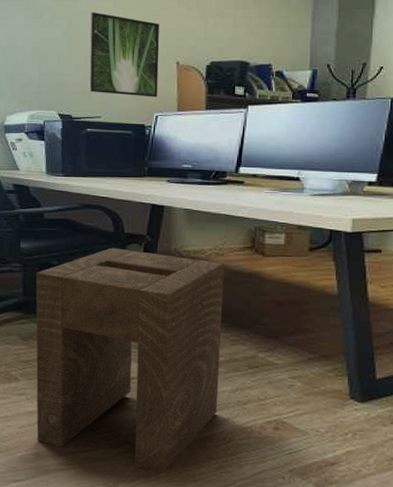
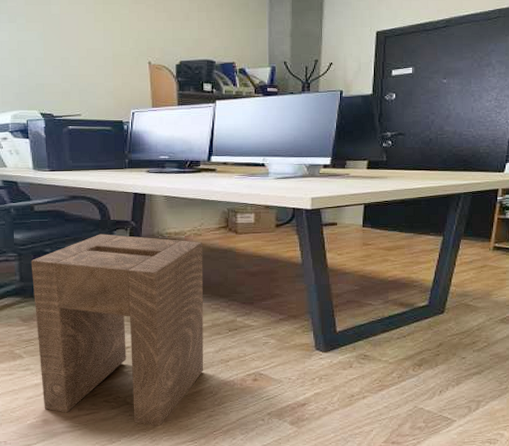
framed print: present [89,11,160,97] -> none [64,15,133,95]

